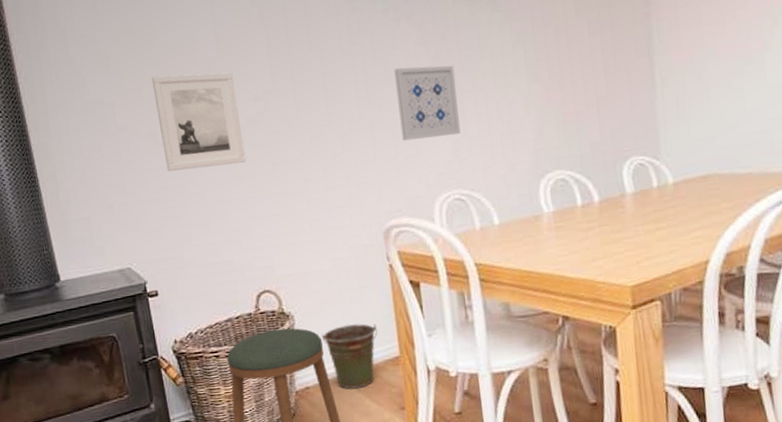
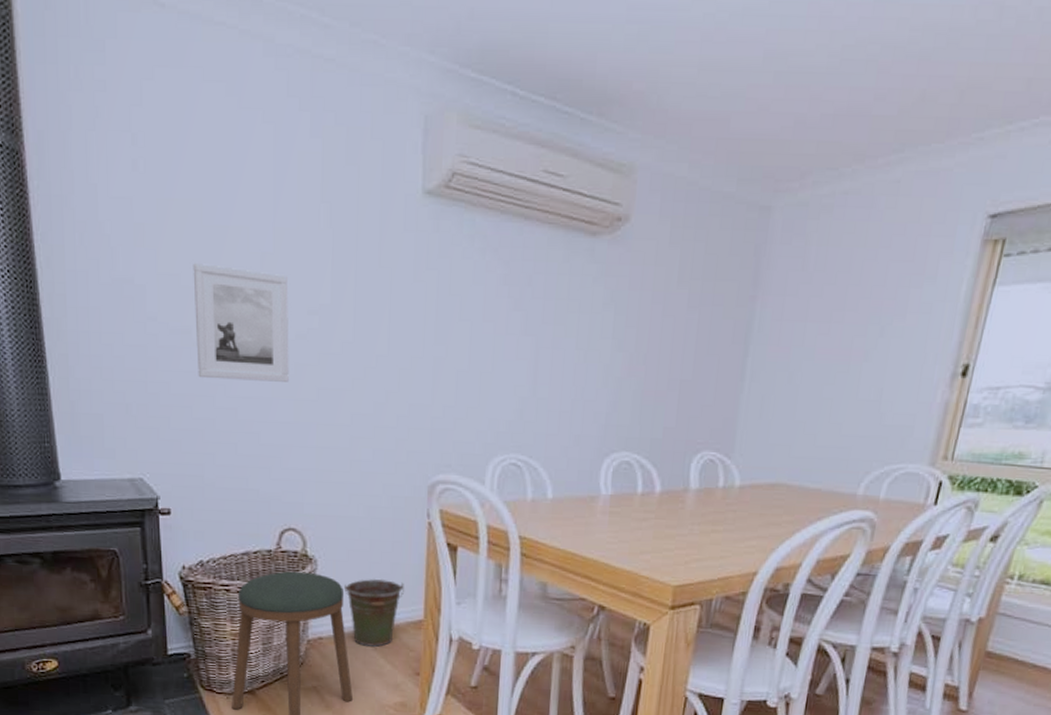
wall art: present [394,65,461,141] -> none [466,306,536,394]

